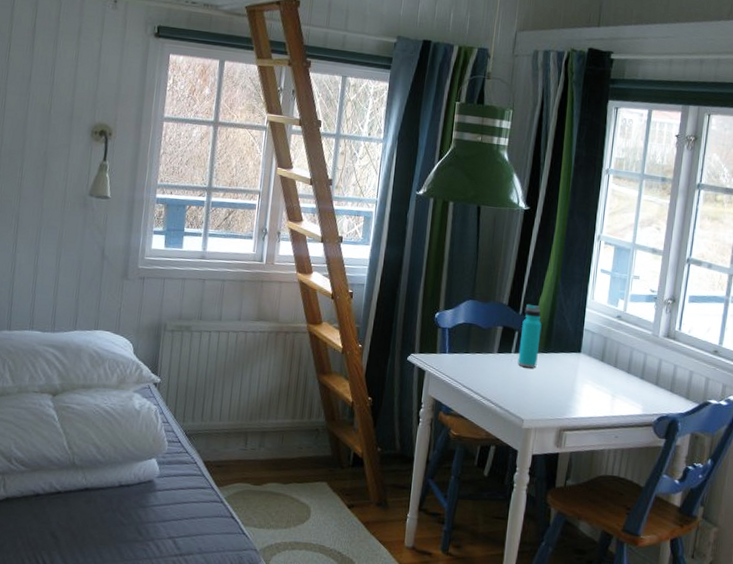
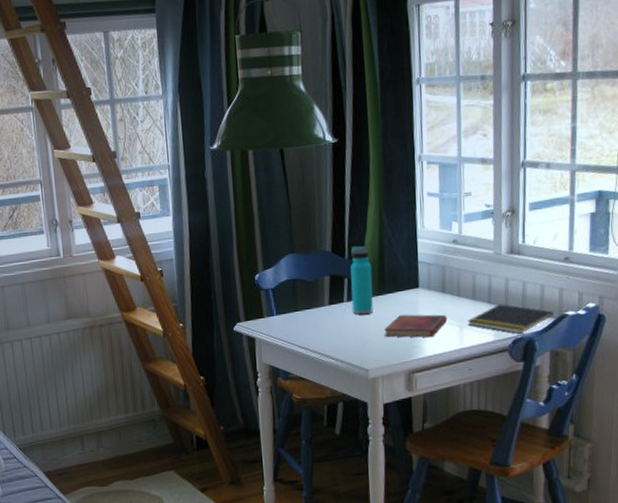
diary: none [542,374,603,401] -> present [384,314,448,338]
notepad: none [620,381,698,412] -> present [468,304,553,334]

